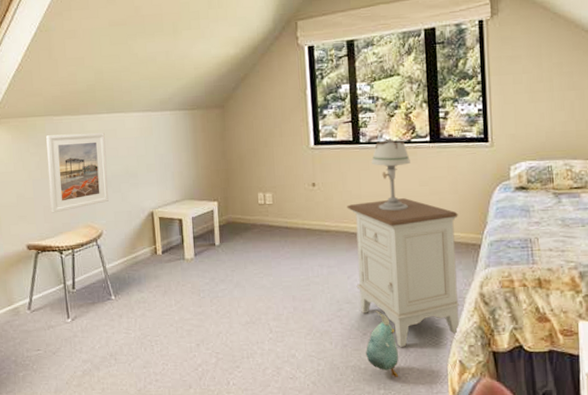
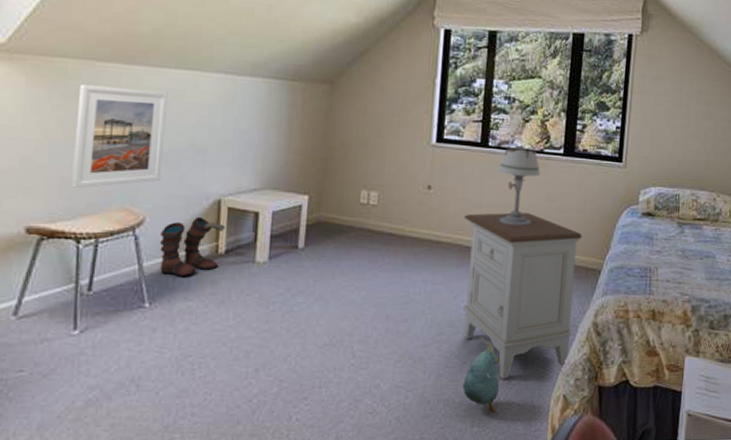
boots: none [115,227,159,274] -> present [160,217,225,276]

